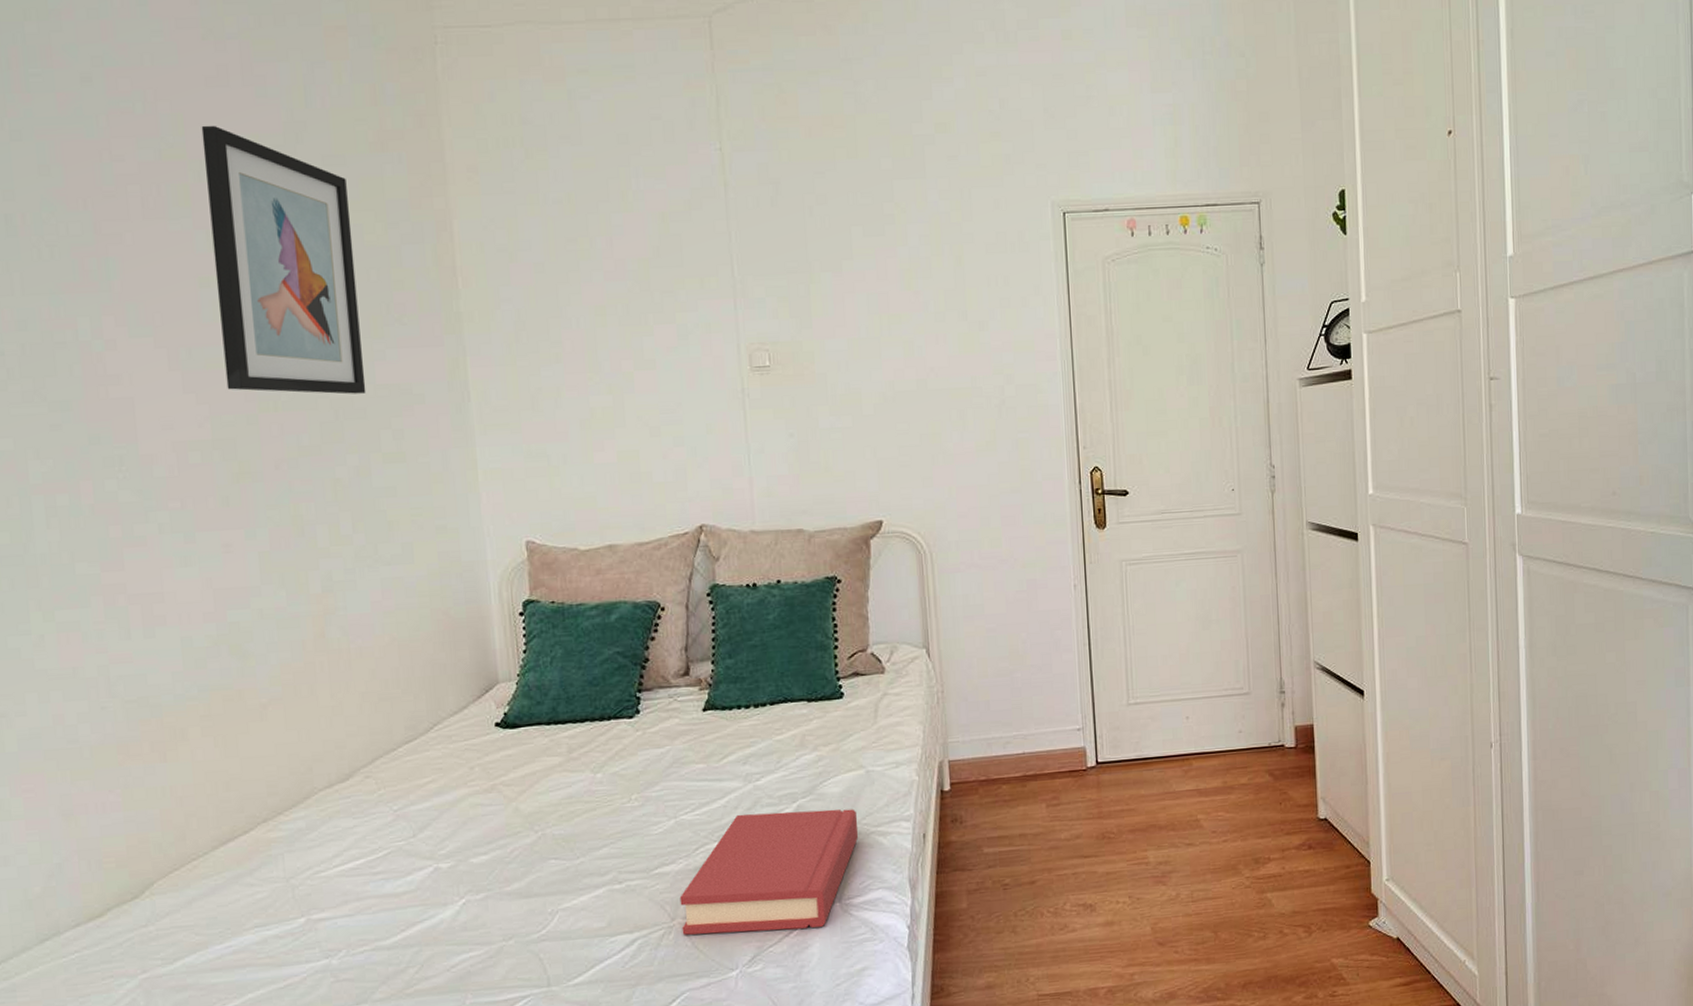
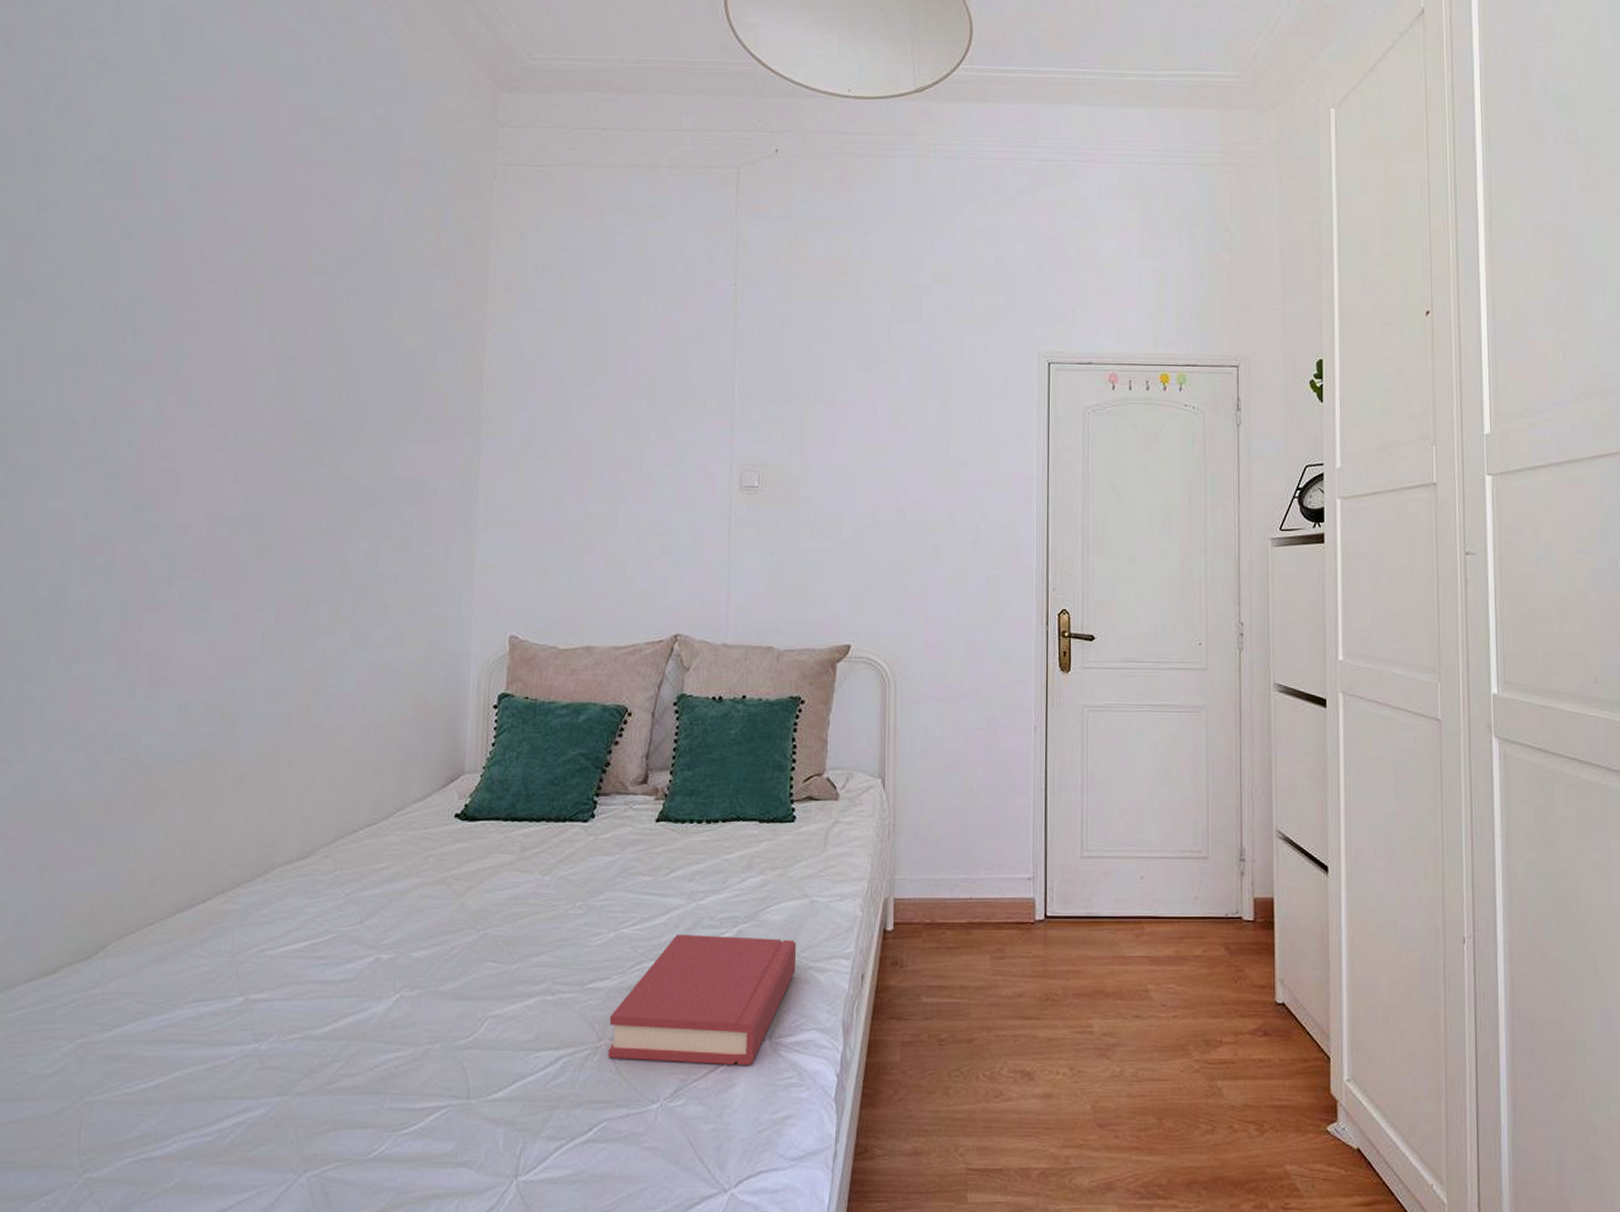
wall art: present [201,125,366,395] -> none [263,236,399,484]

